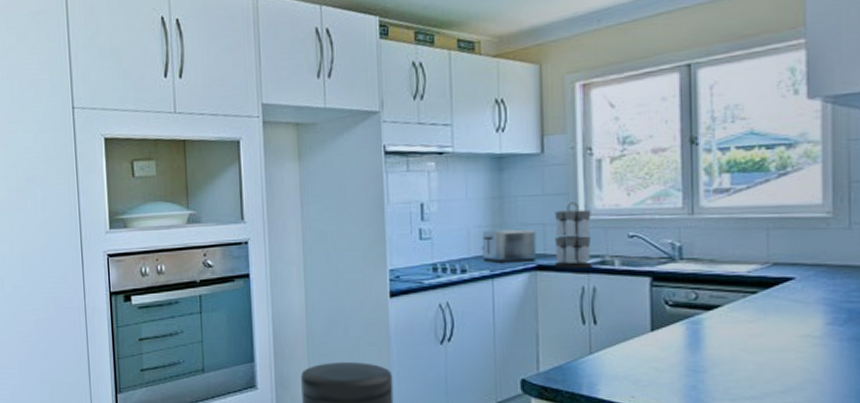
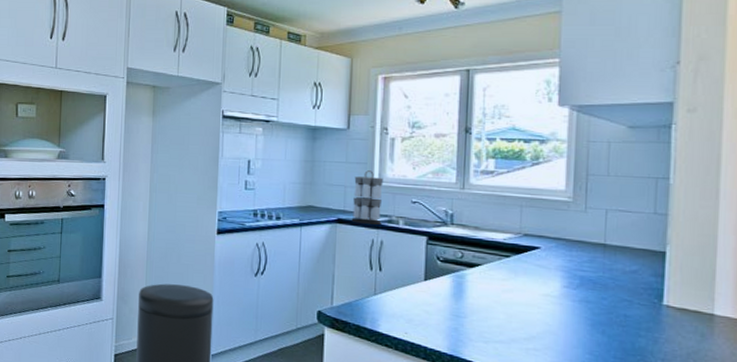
toaster: present [481,228,537,264] -> none [293,187,339,217]

